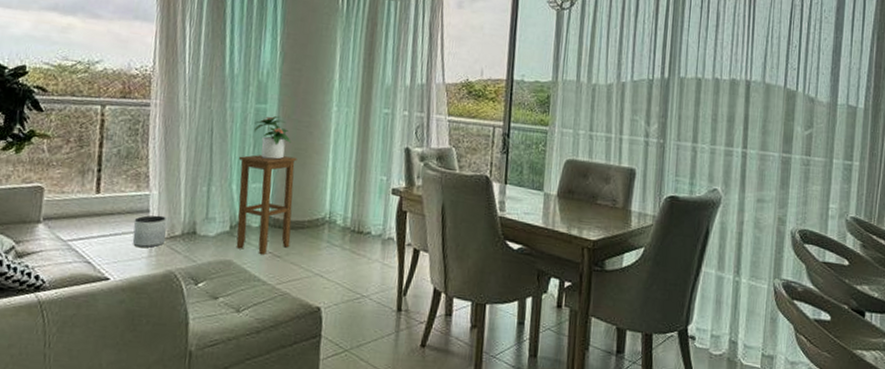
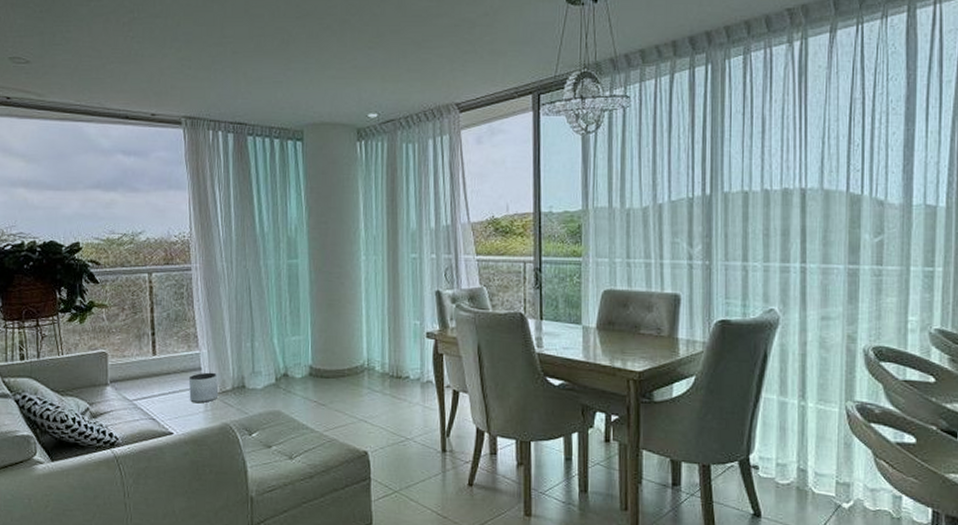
stool: present [236,154,297,256] -> none [276,308,333,405]
potted plant: present [253,115,291,160] -> none [288,269,324,312]

